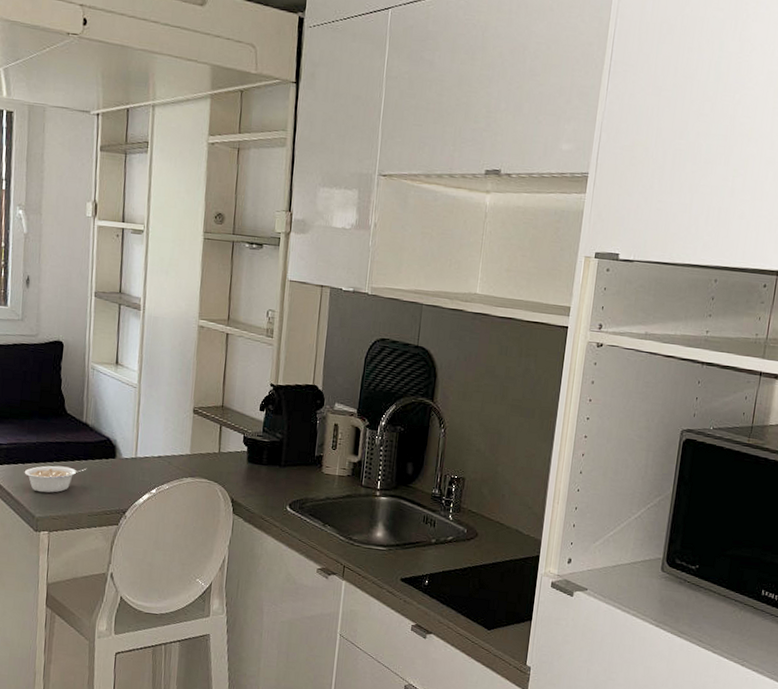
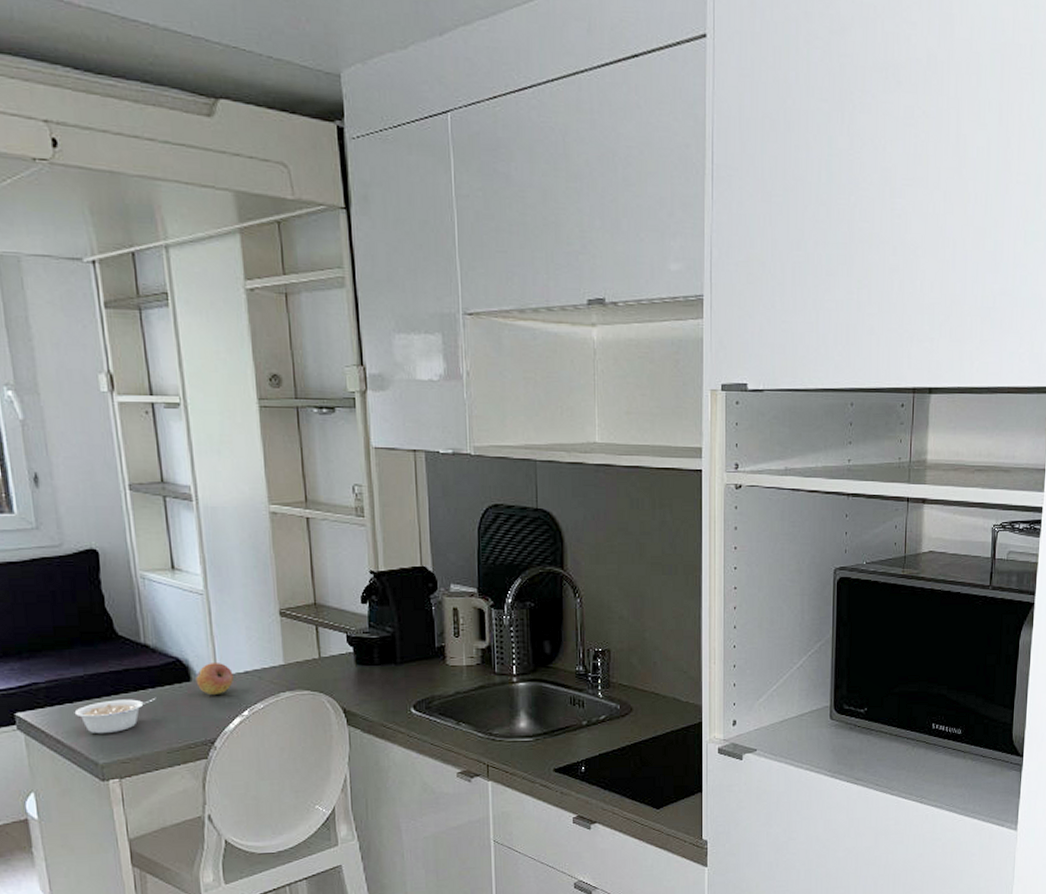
fruit: none [119,445,149,472] -> present [196,663,233,694]

